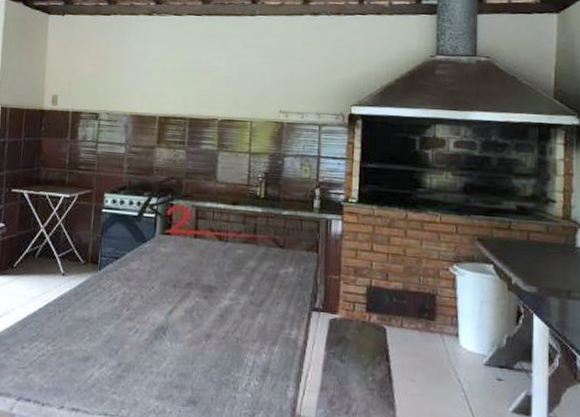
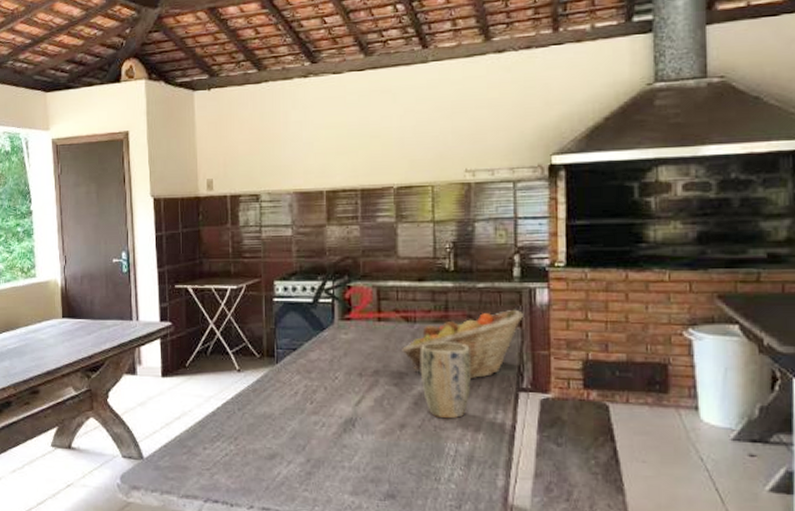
fruit basket: none [213,236,320,297] -> present [402,309,523,379]
plant pot: none [228,260,273,332] -> present [421,342,471,419]

